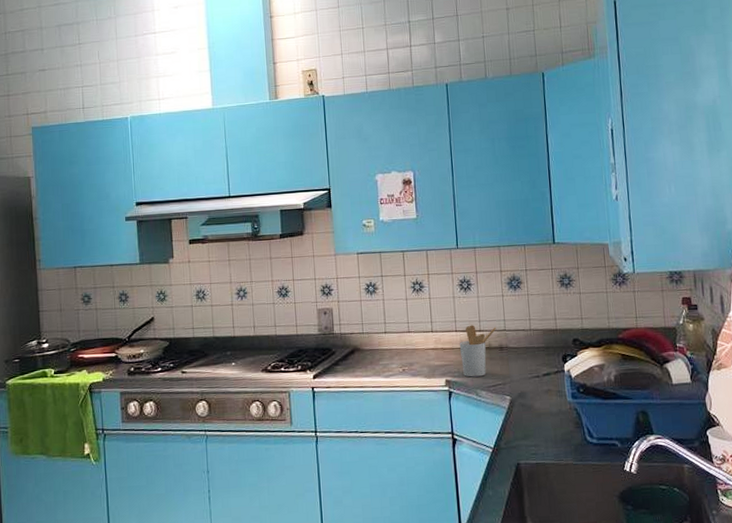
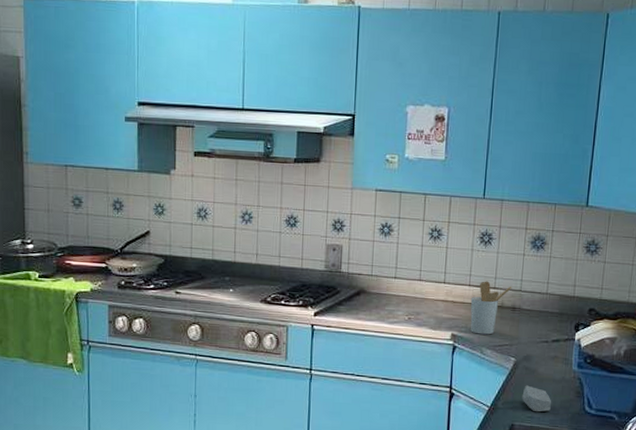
soap bar: none [523,422,553,448] -> present [522,385,552,412]

